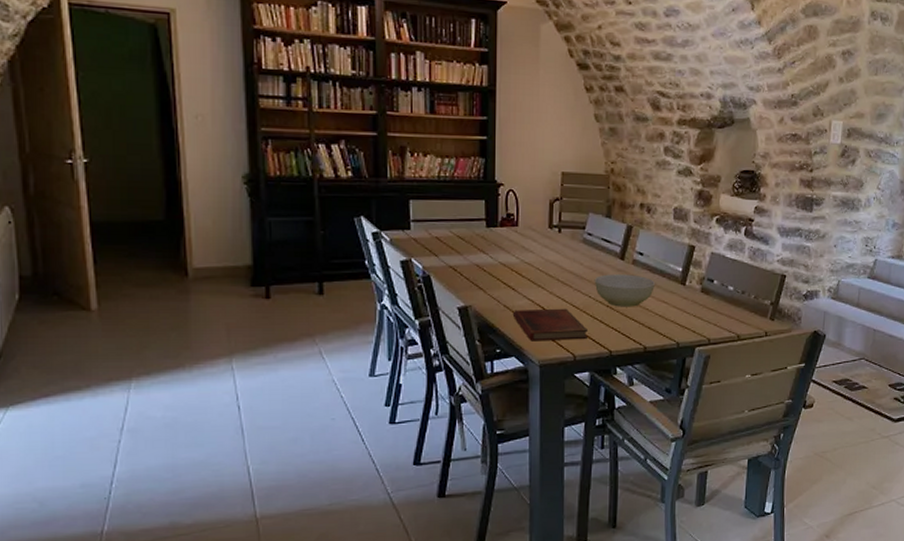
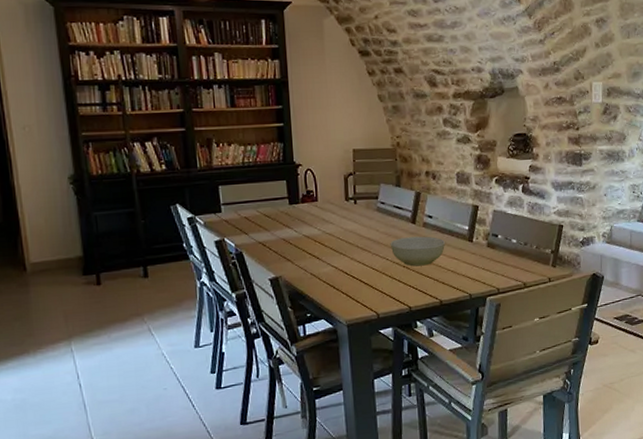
diary: present [512,308,589,342] -> none [319,271,389,304]

